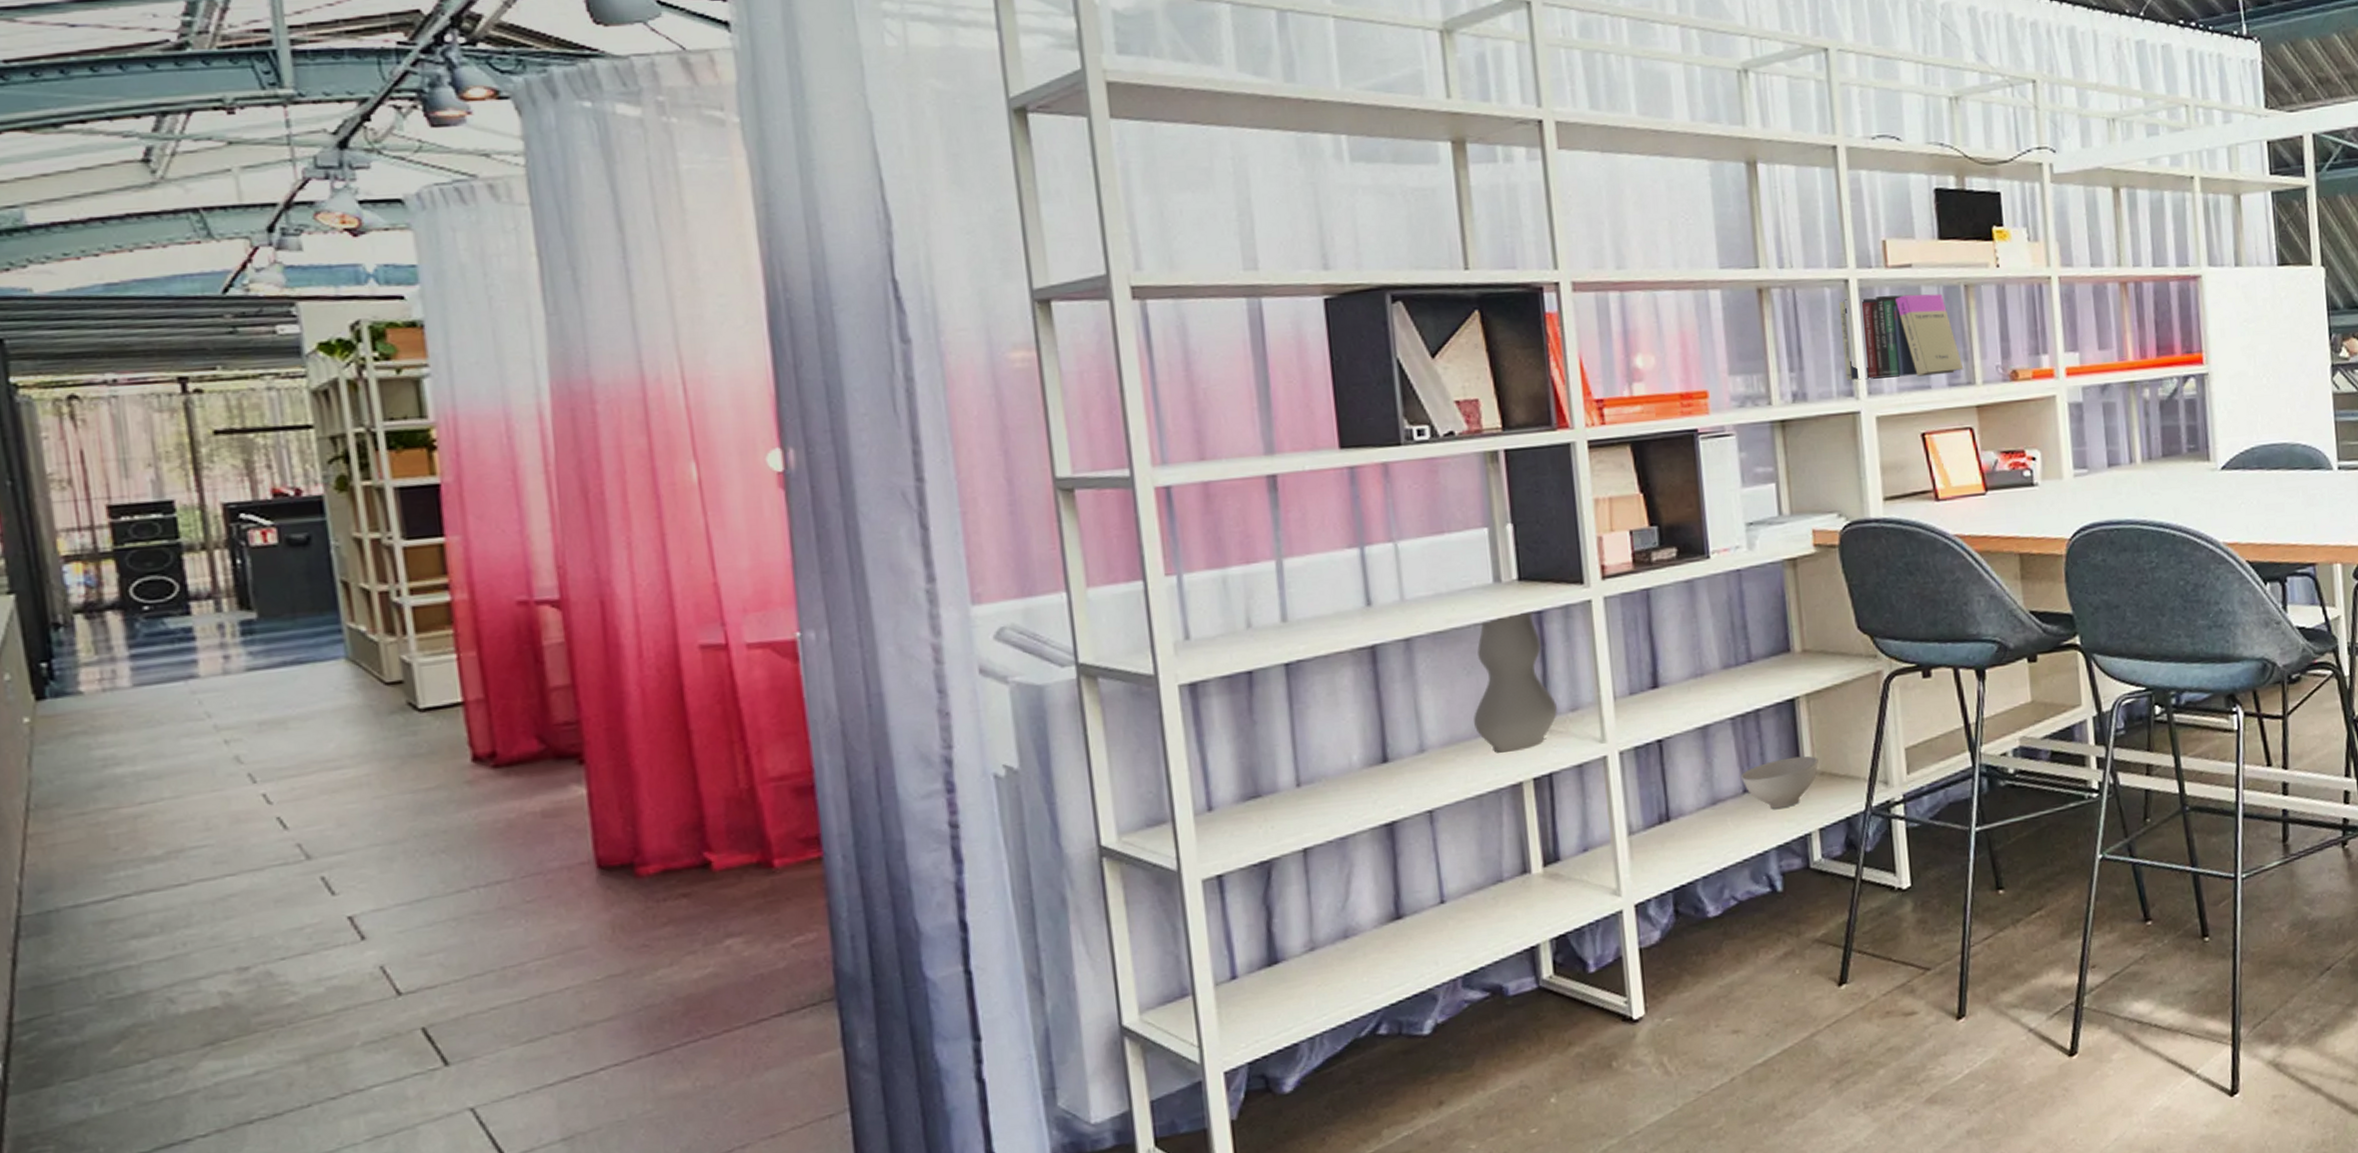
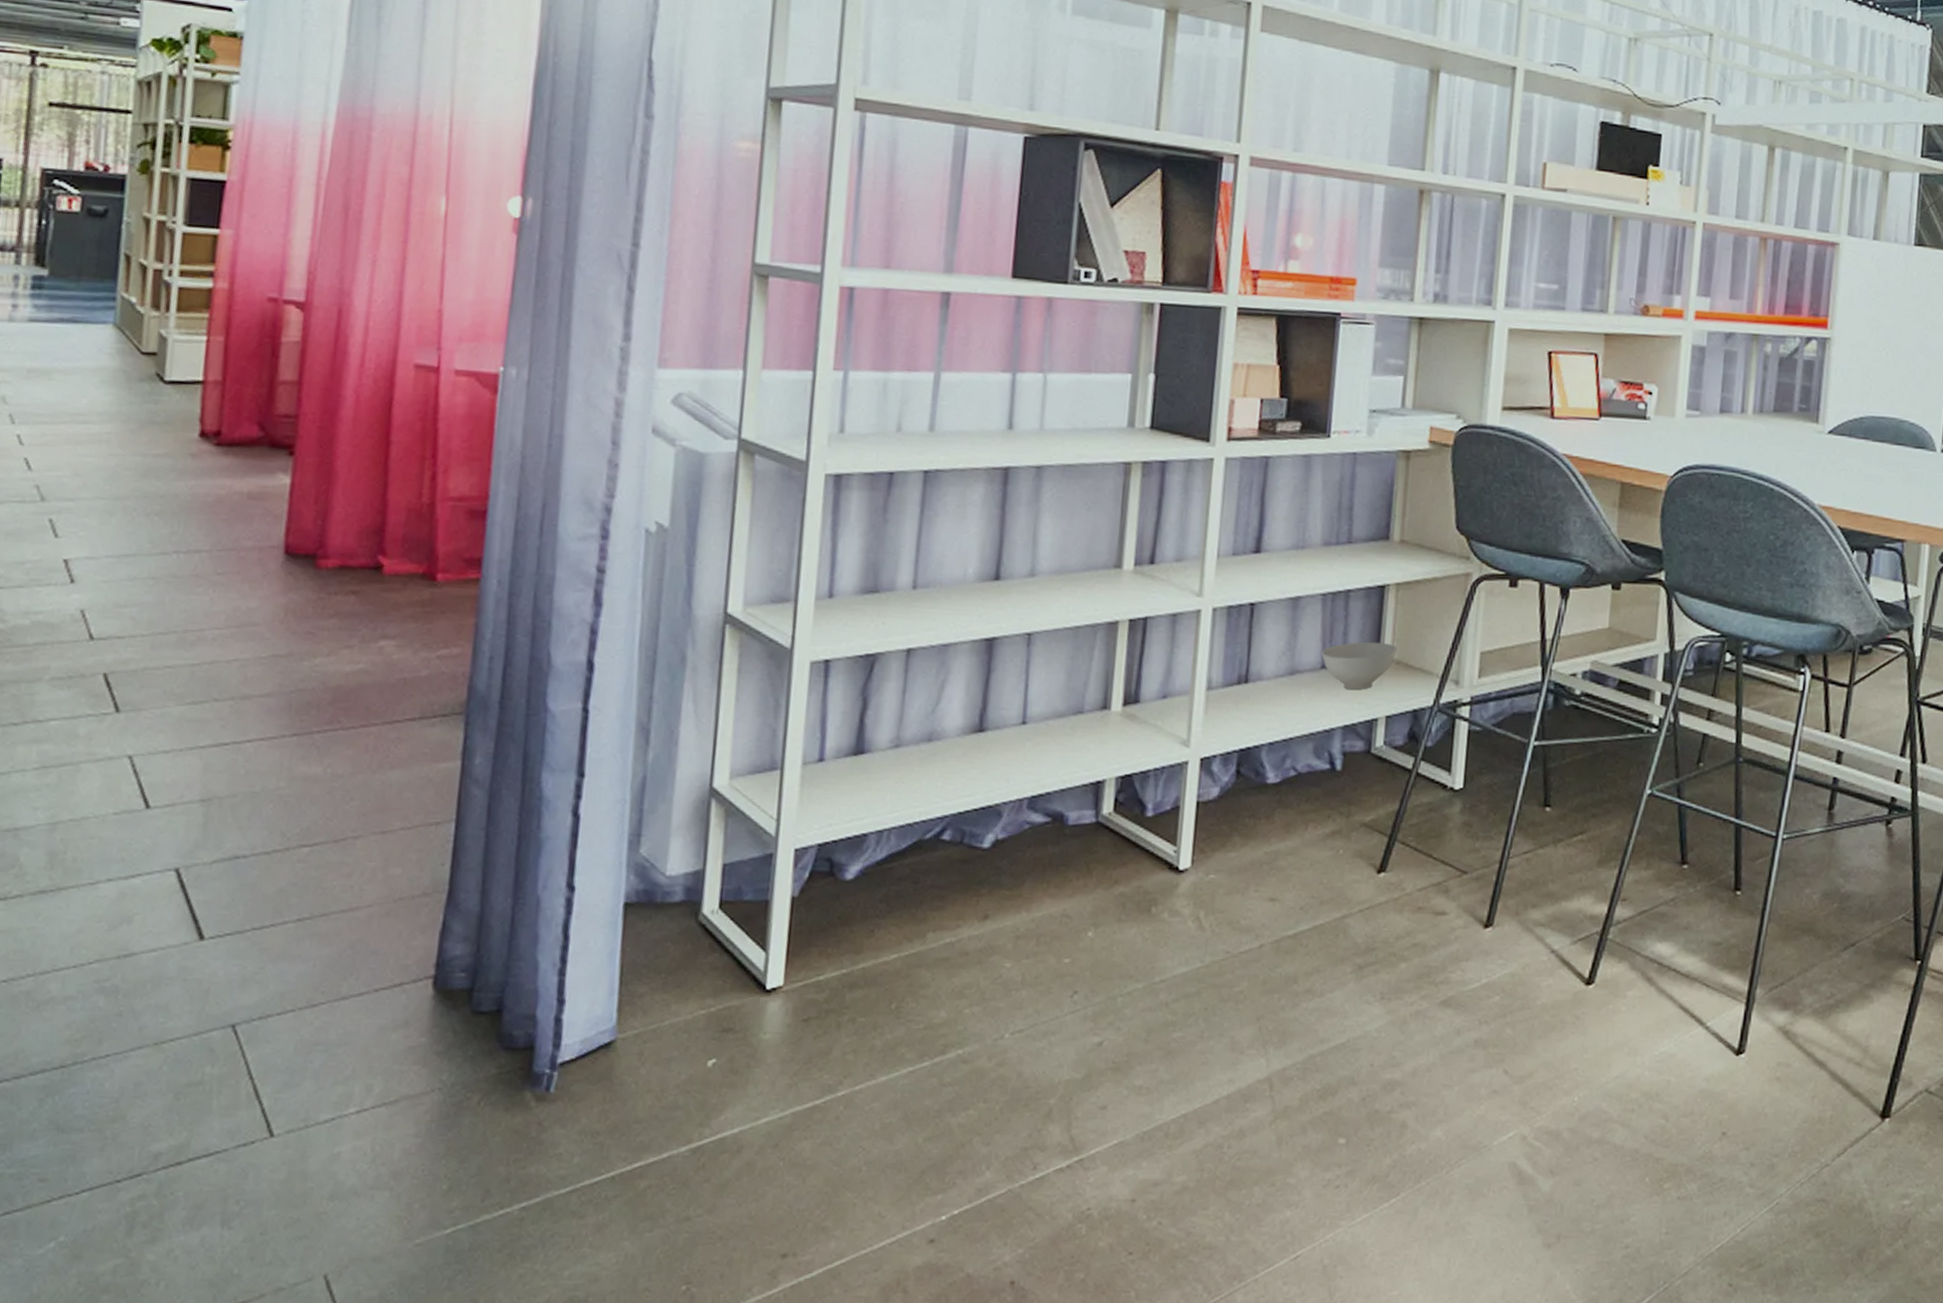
vase: present [1473,610,1557,753] -> none [1084,459,1164,591]
books: present [1839,293,1964,381] -> none [1487,212,1599,299]

